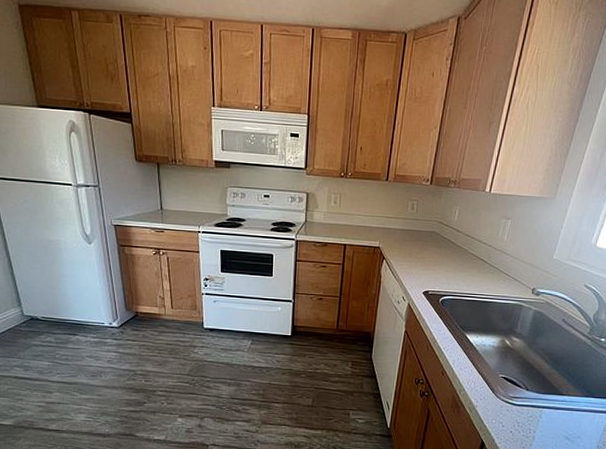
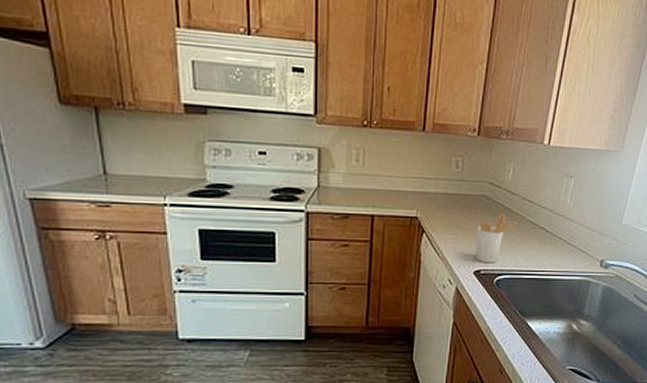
utensil holder: none [425,246,461,286] -> present [476,213,517,263]

